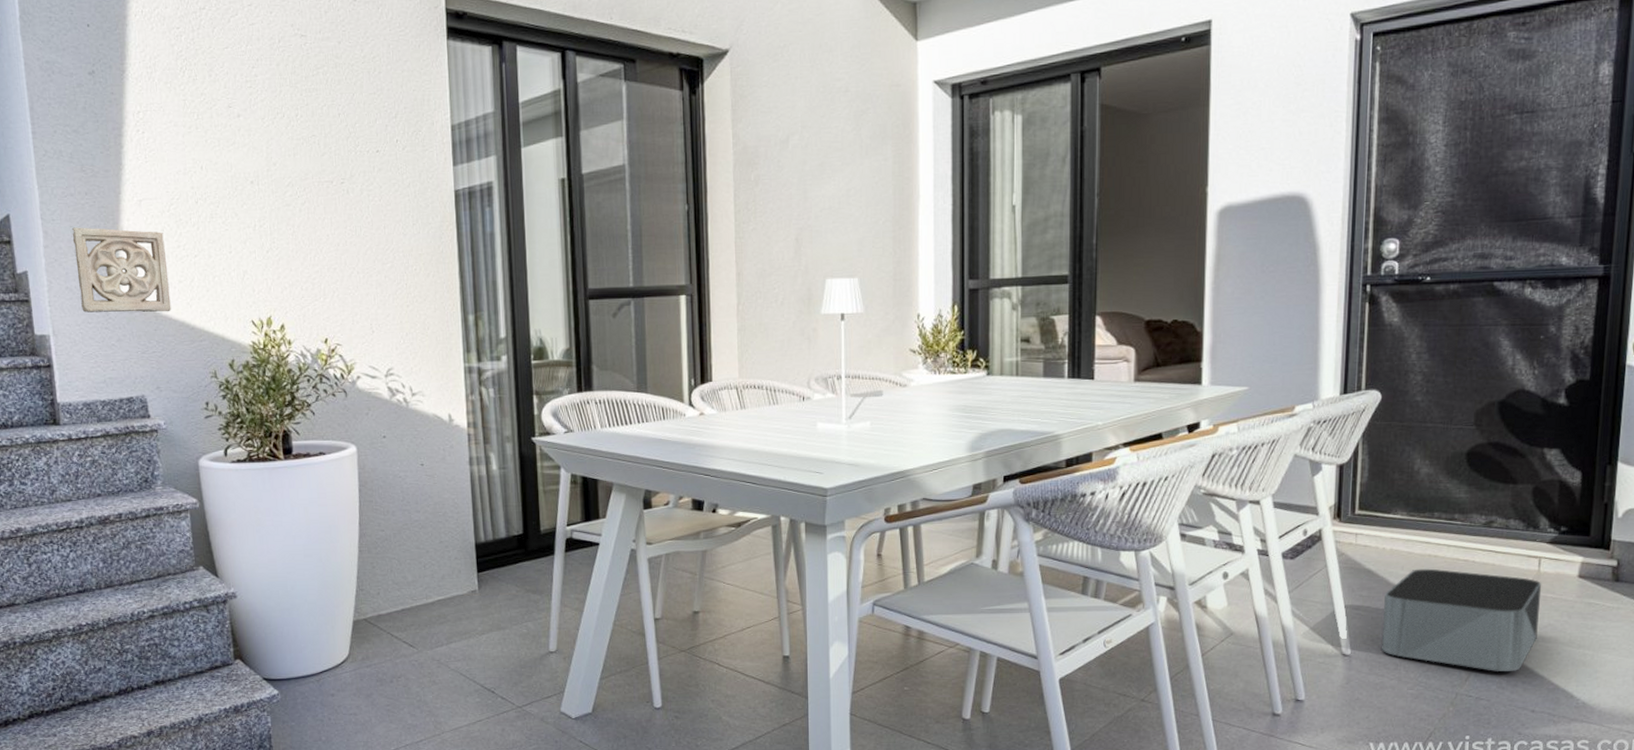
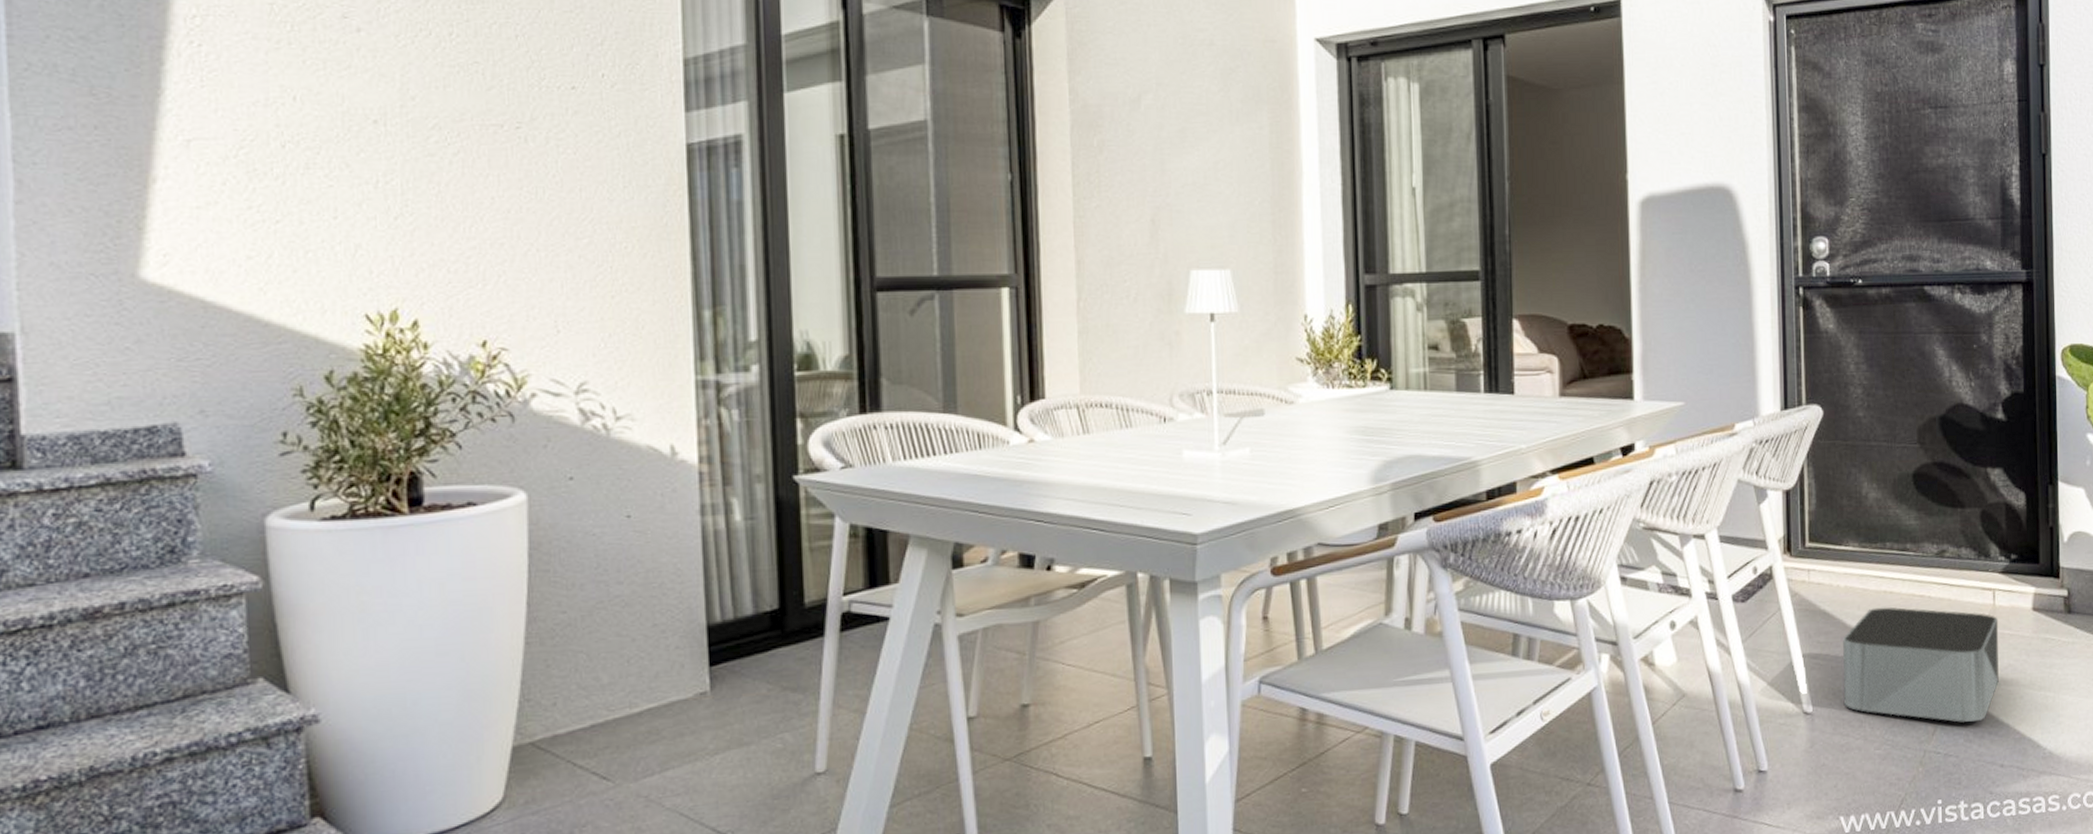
wall ornament: present [71,227,172,313] -> none [66,175,232,302]

